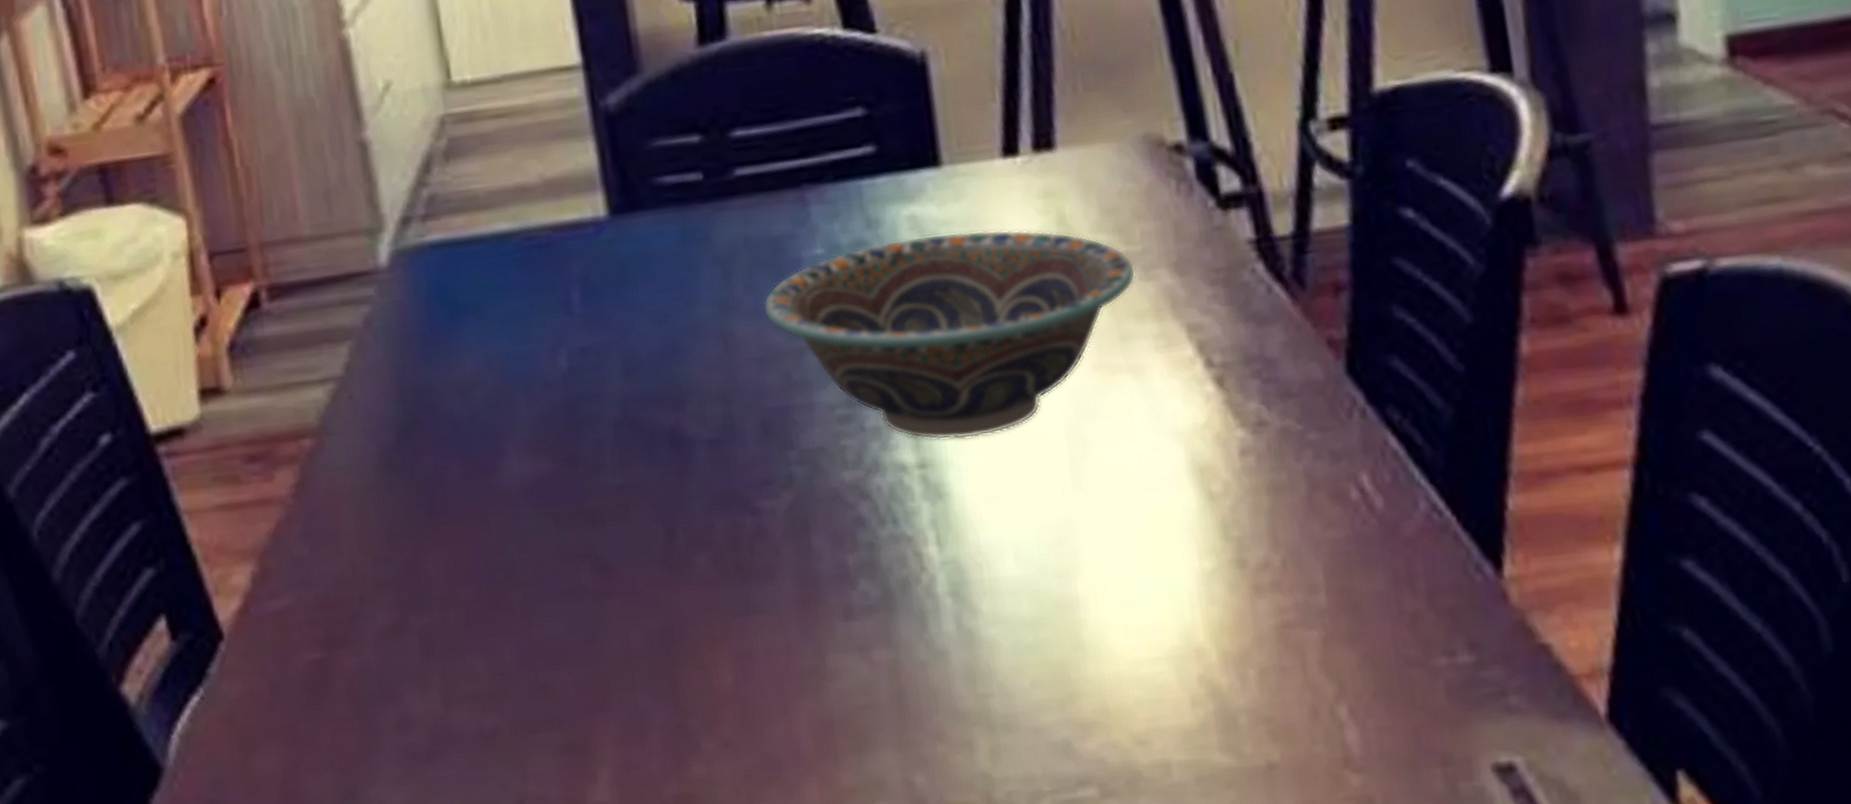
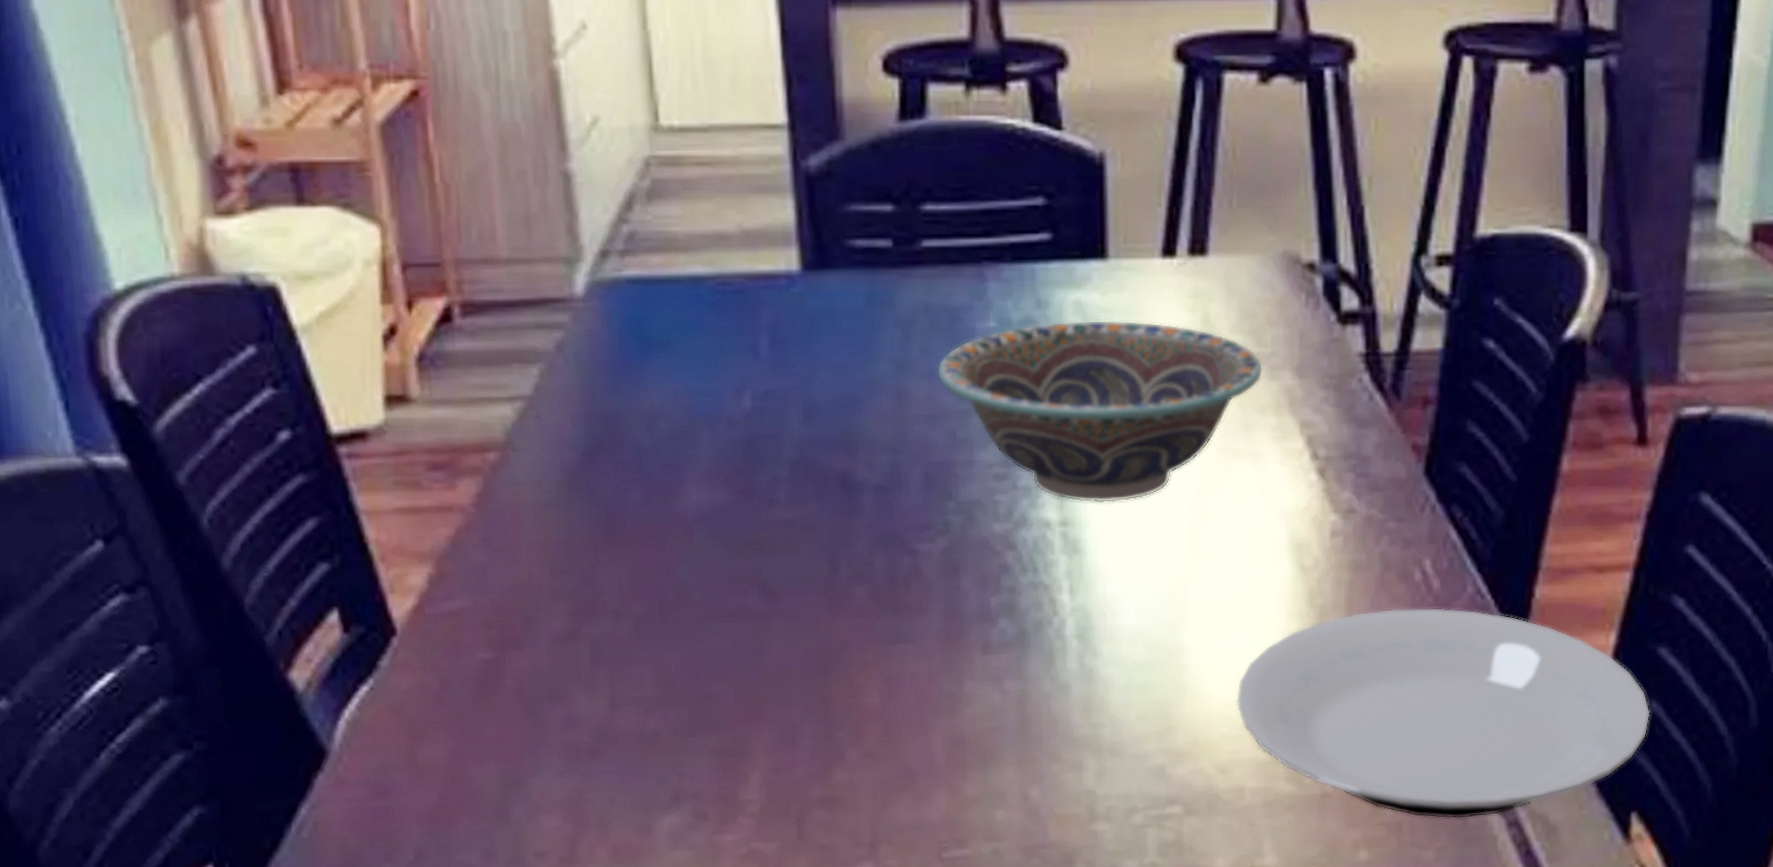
plate: none [1147,530,1684,789] -> present [1236,607,1651,819]

